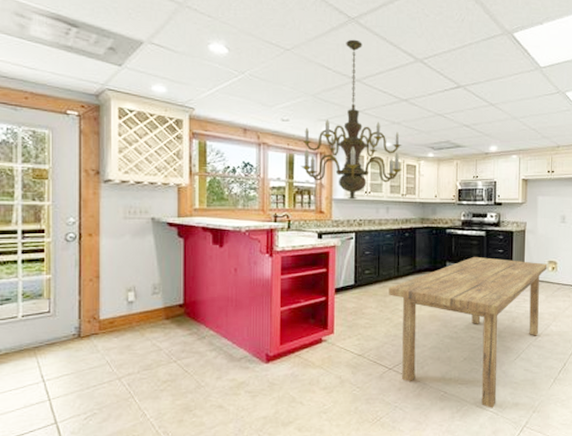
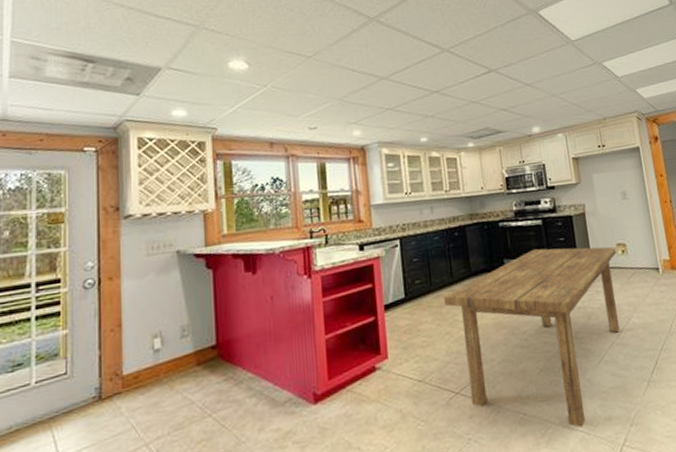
chandelier: present [300,39,402,200] -> none [332,38,442,204]

